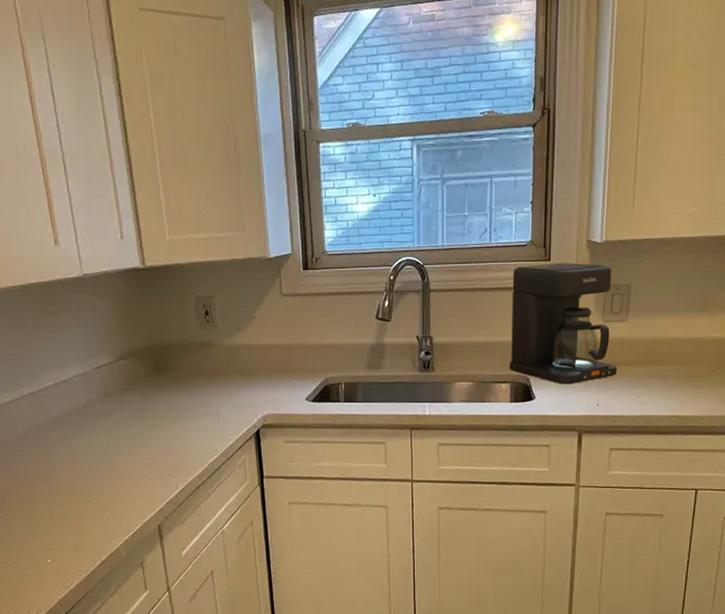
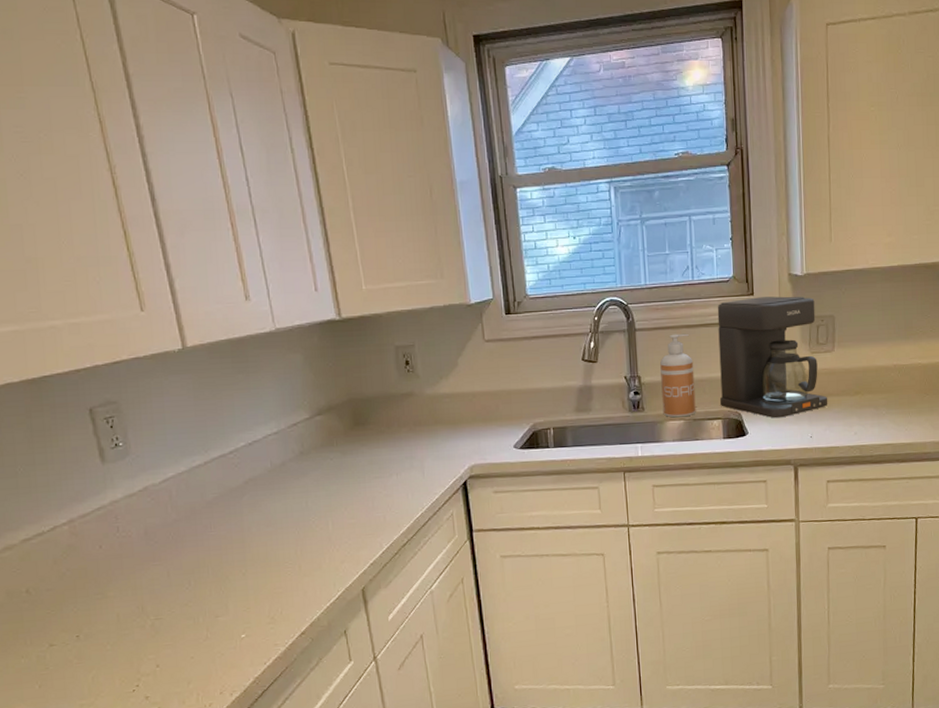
soap dispenser: none [452,296,486,379] -> present [660,333,696,418]

